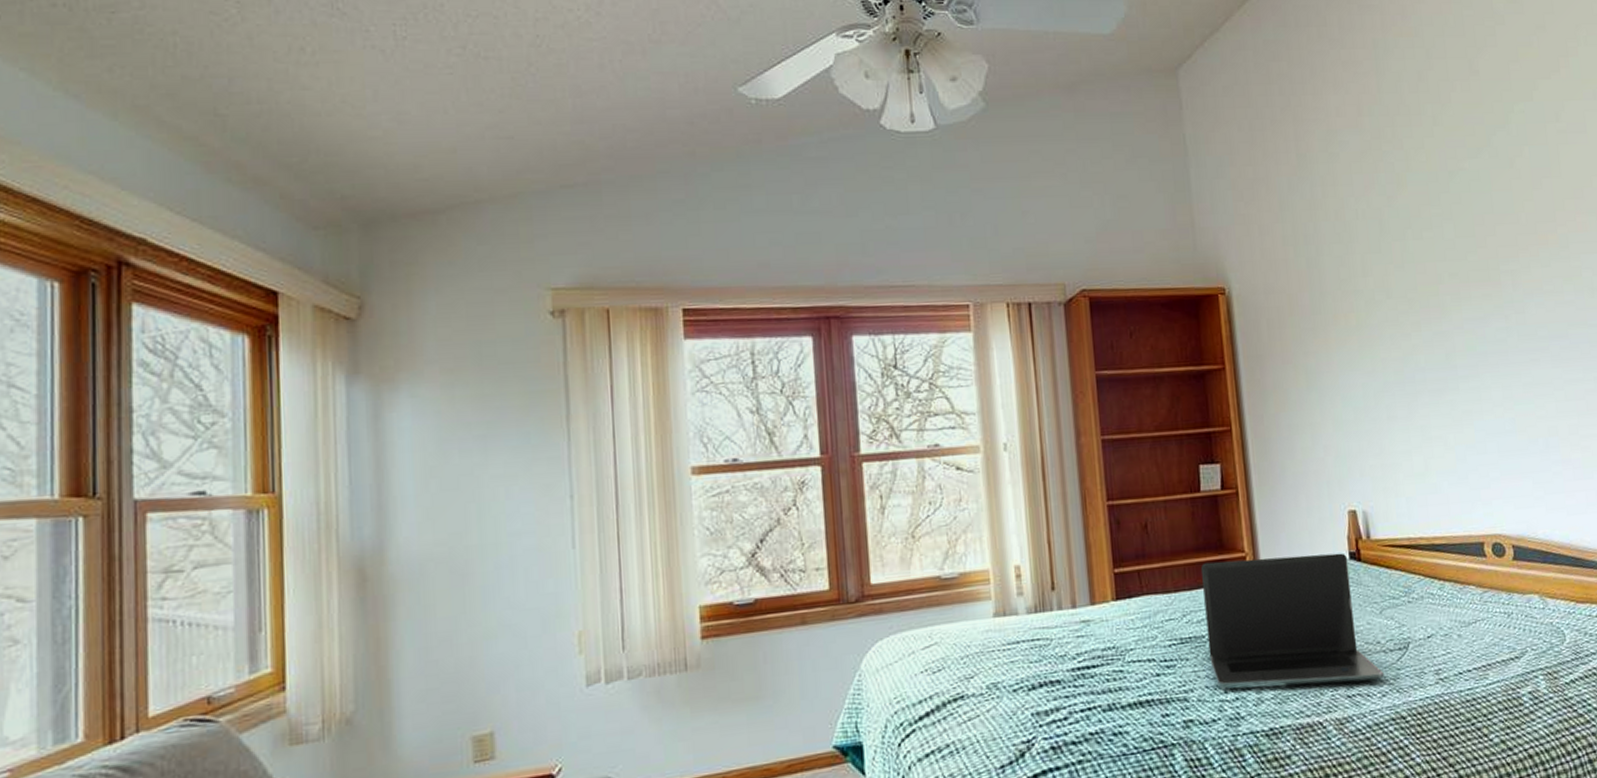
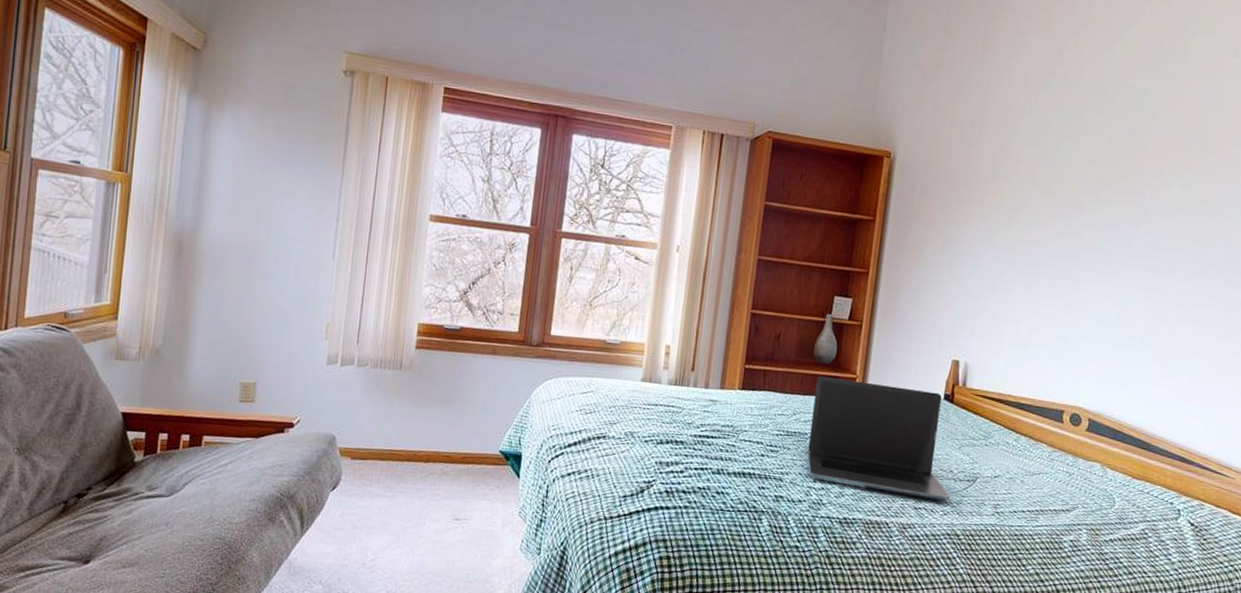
vase: none [1189,487,1217,548] -> present [813,314,838,364]

